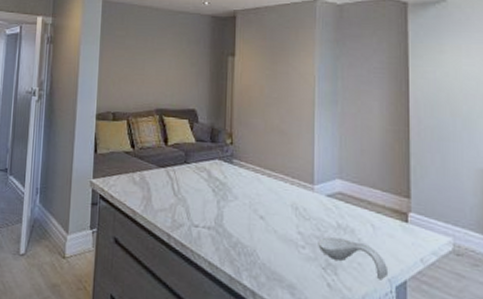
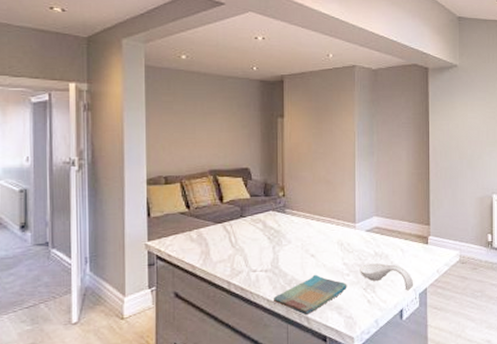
dish towel: none [215,240,302,290] -> present [273,274,347,316]

